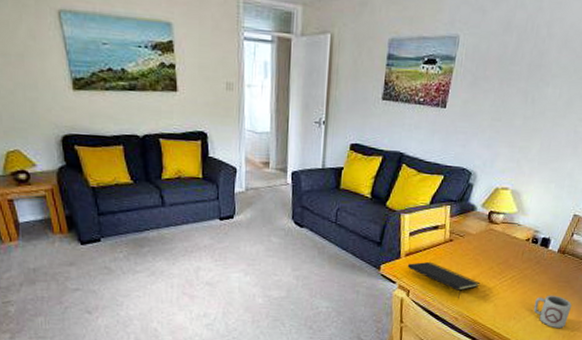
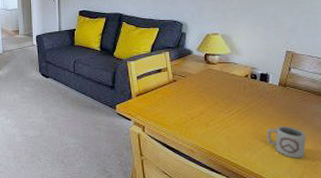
notepad: present [407,261,480,299] -> none [139,100,209,133]

